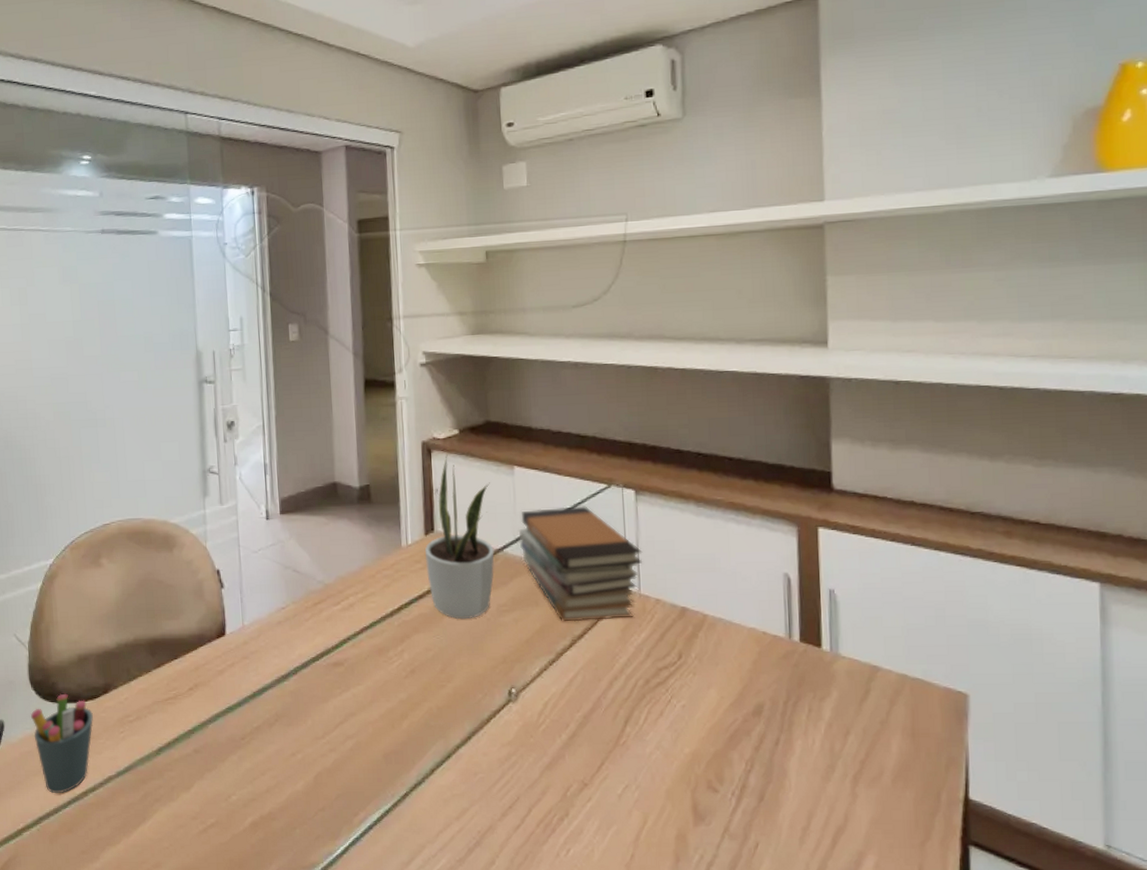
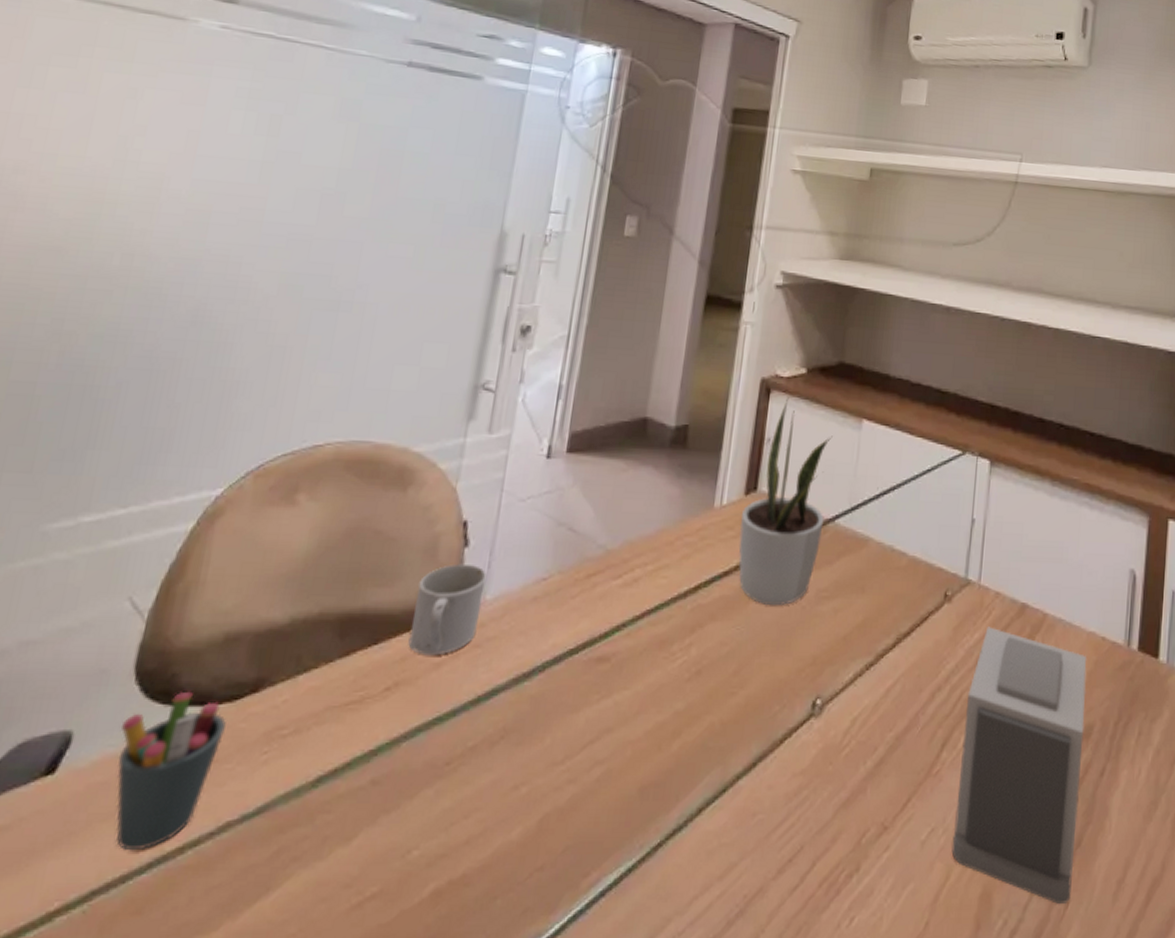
mug: none [196,600,243,666] -> present [408,563,488,656]
book stack: present [518,506,643,622] -> none [854,473,989,616]
alarm clock: none [642,627,759,844] -> present [951,626,1087,904]

